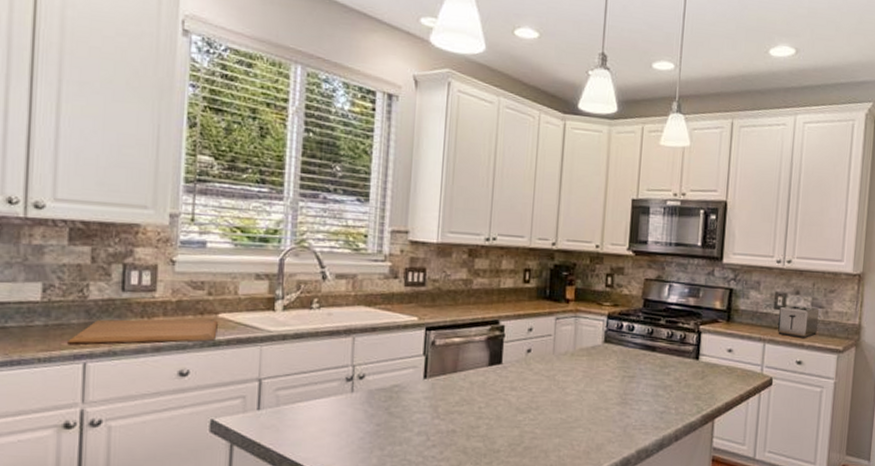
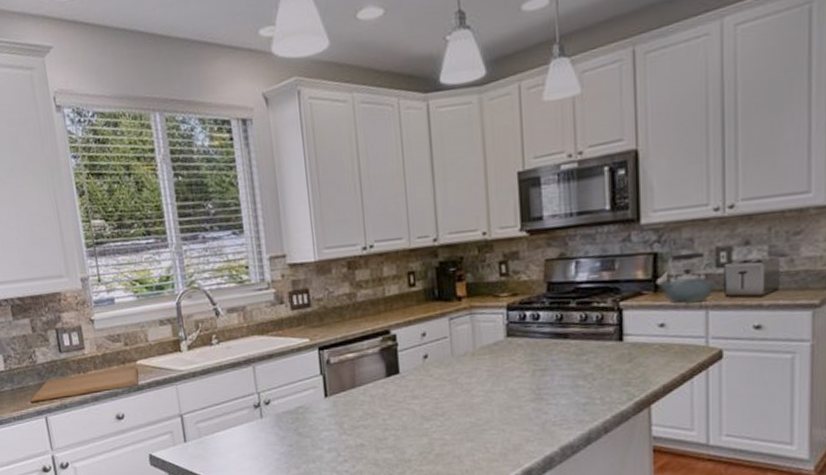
kettle: none [729,292,770,336] -> present [656,251,712,304]

